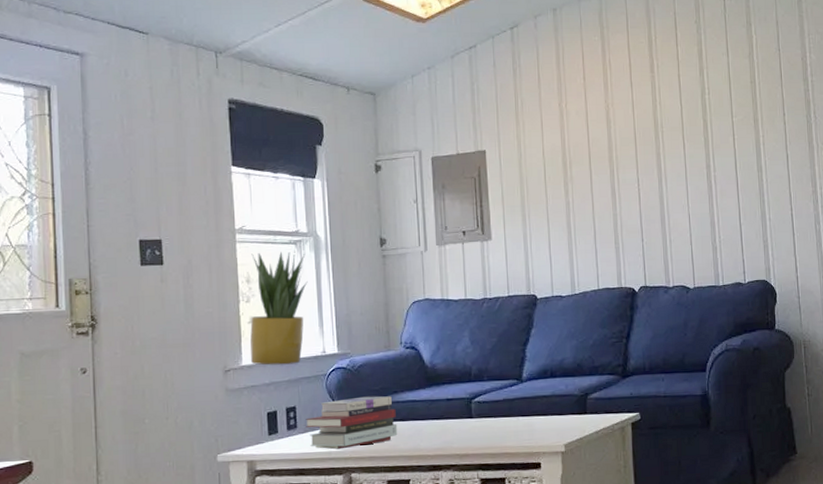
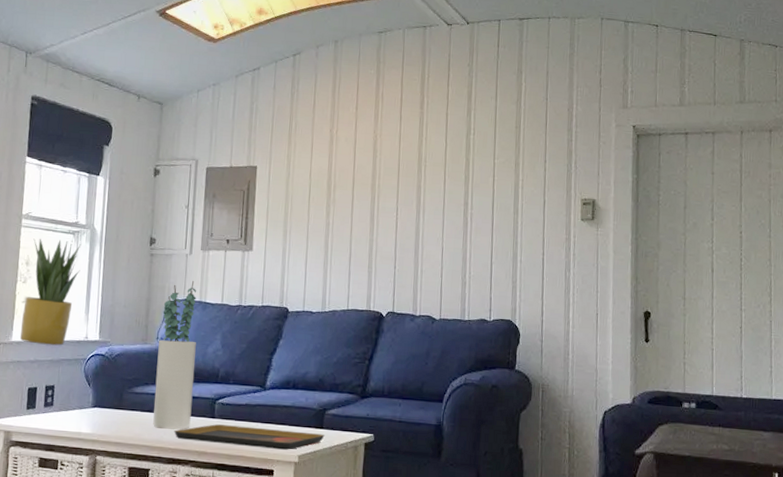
books: present [305,396,398,450] -> none [61,384,145,432]
vase: none [403,279,448,437] -> present [153,281,197,430]
decorative tray: none [431,419,590,445] -> present [174,424,325,451]

